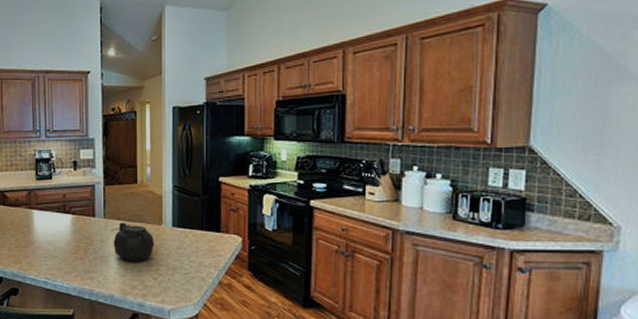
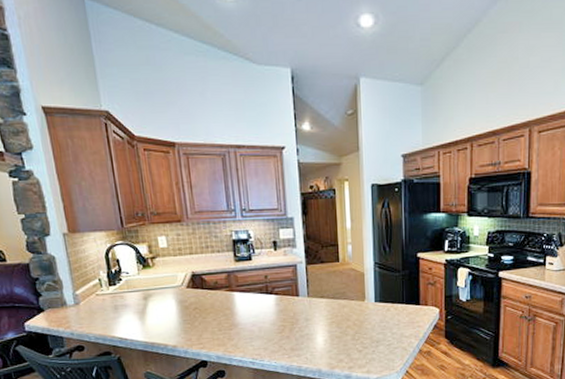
teapot: present [110,222,155,262] -> none [315,300,359,337]

